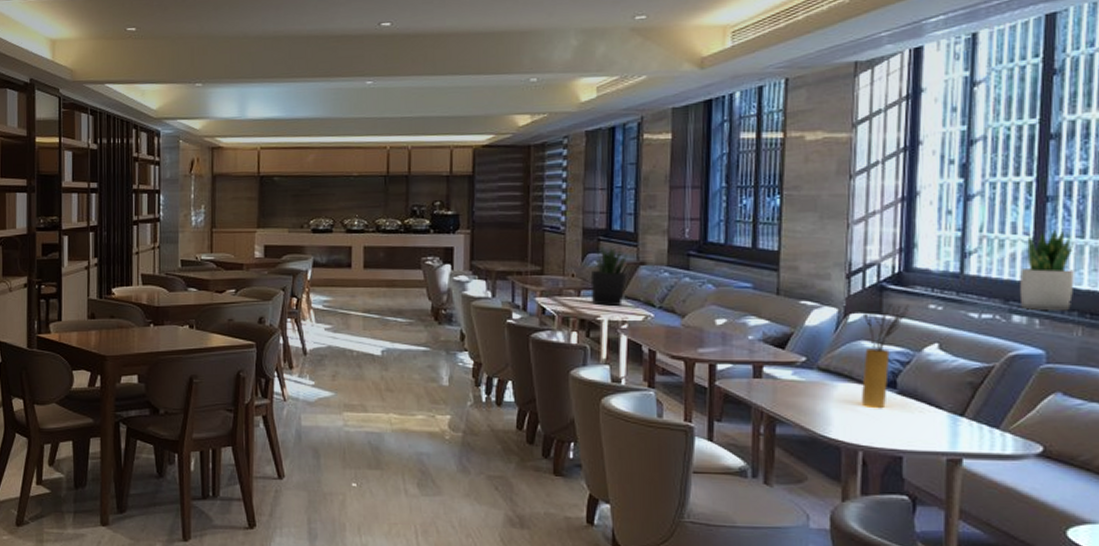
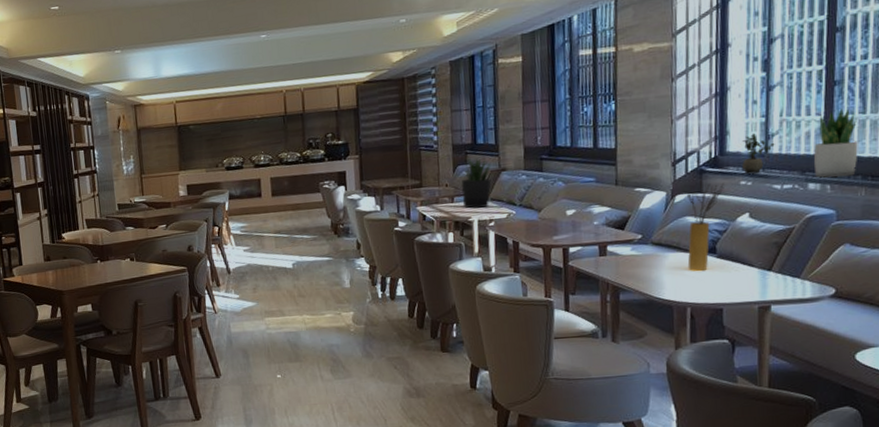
potted plant: none [932,249,973,298] -> present [742,133,775,175]

